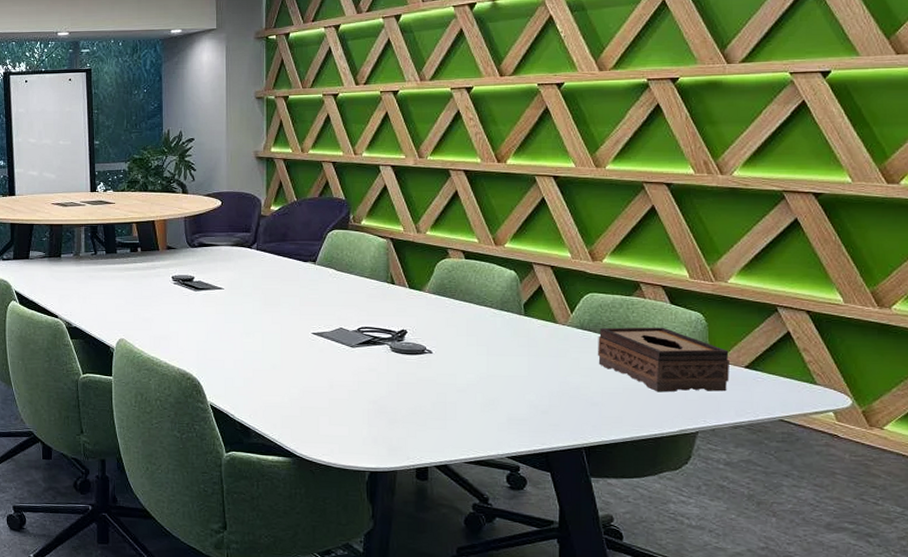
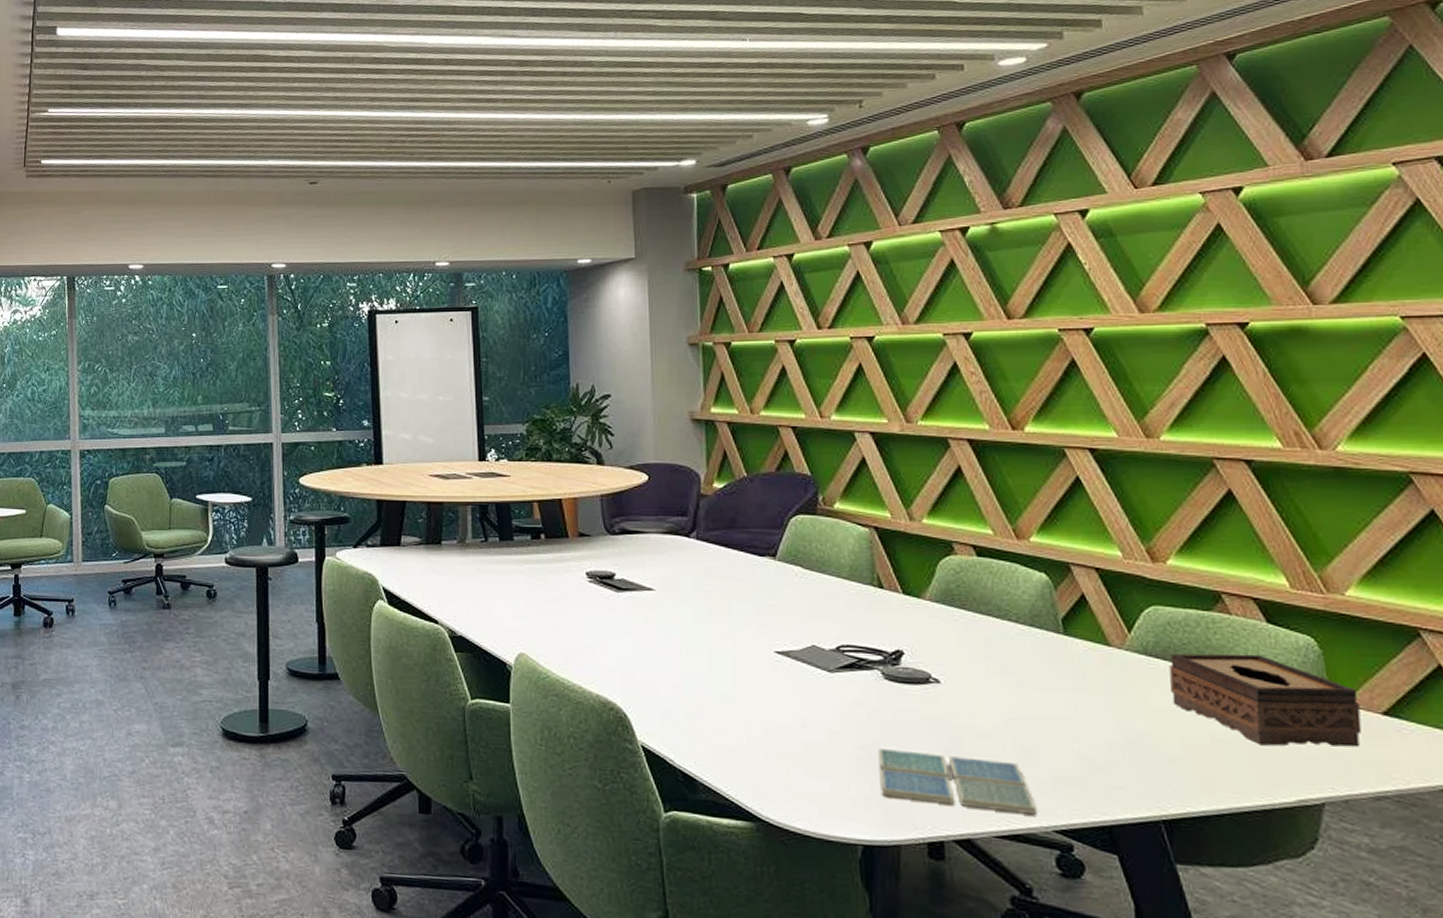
drink coaster: none [385,402,496,446] -> present [878,749,1038,814]

